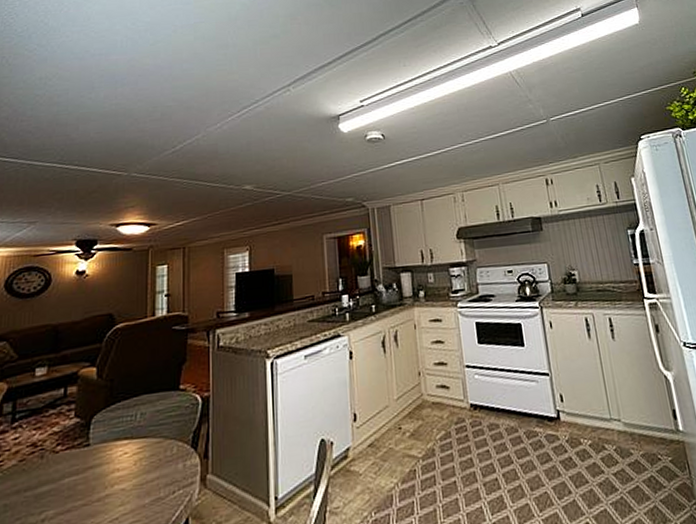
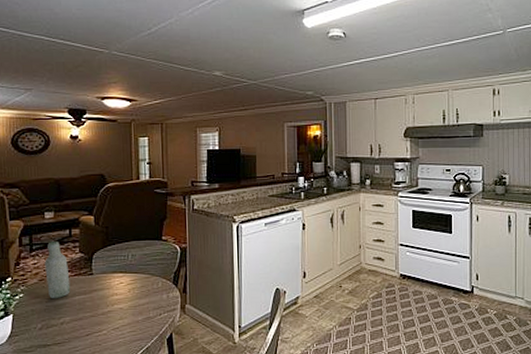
bottle: none [28,405,60,485] -> present [44,241,71,298]

